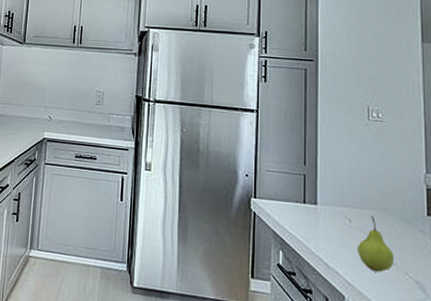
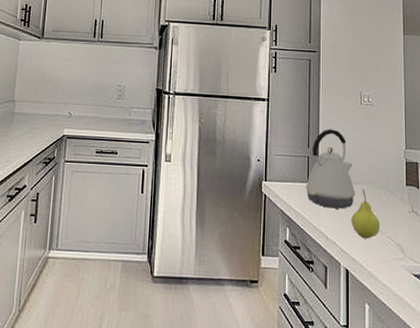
kettle: none [301,145,363,236] -> present [305,129,356,209]

